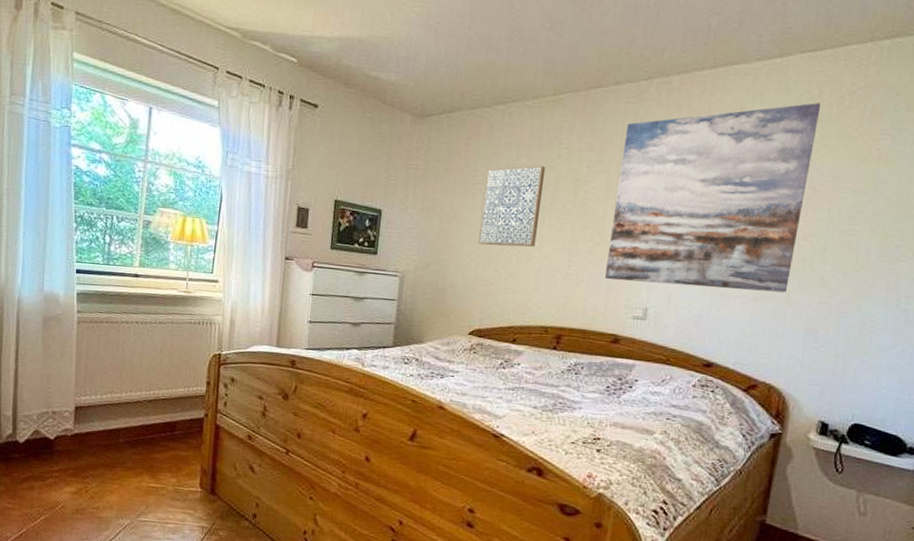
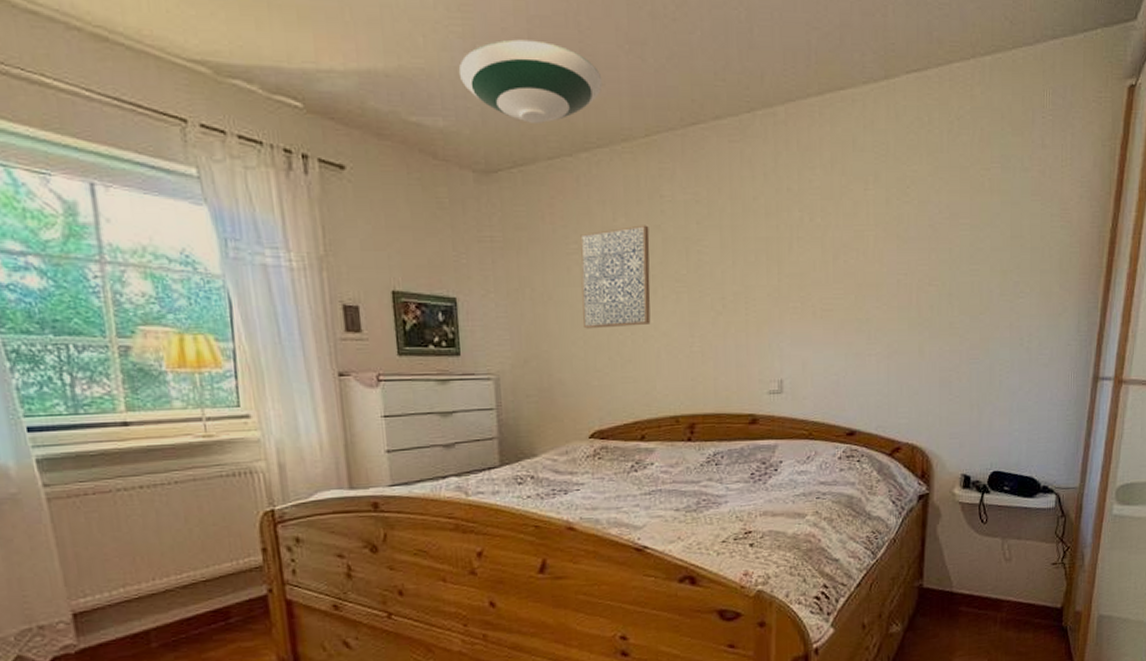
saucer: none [412,18,525,81] -> present [458,39,603,123]
wall art: present [604,103,821,293] -> none [732,131,932,352]

